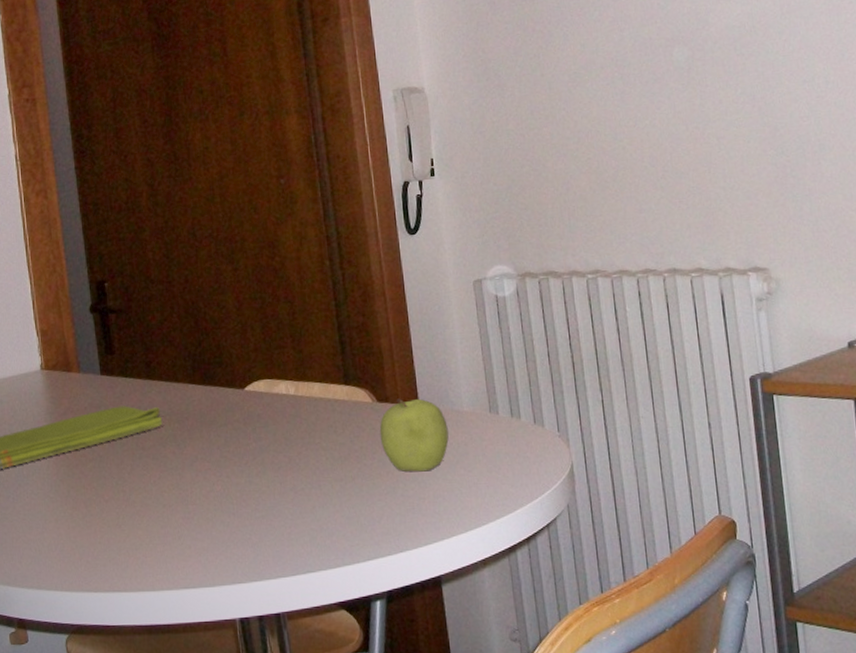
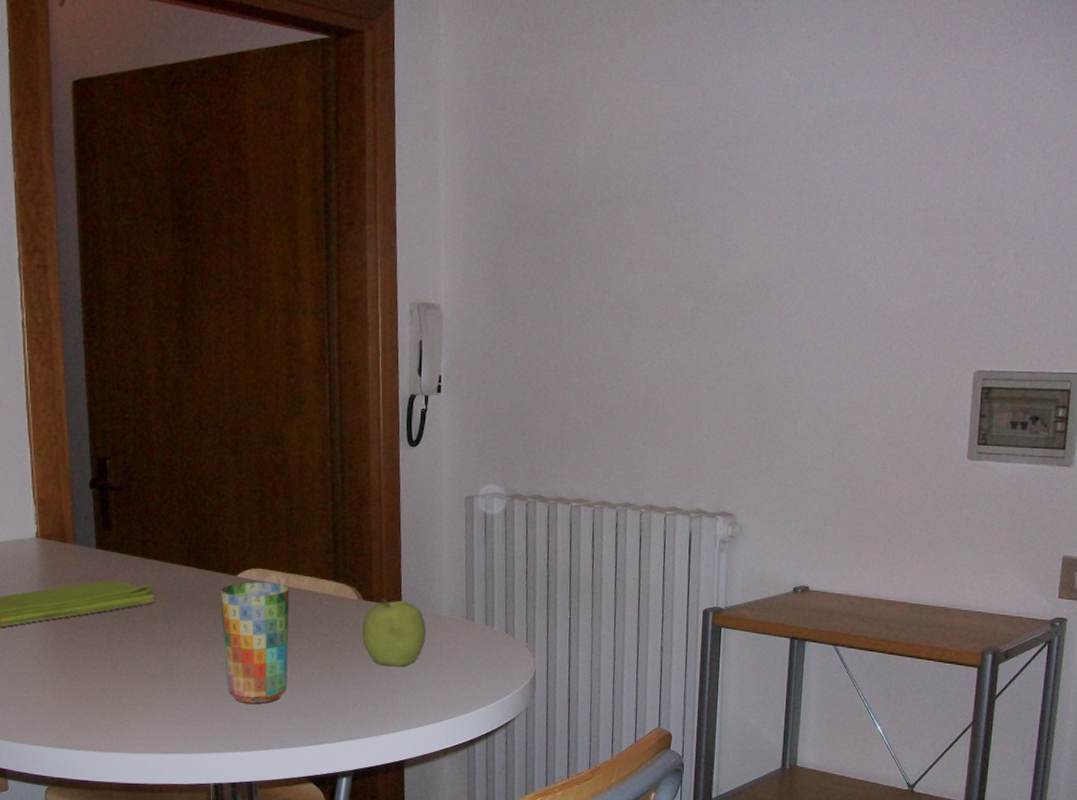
cup: none [228,392,308,526] -> present [220,582,290,704]

